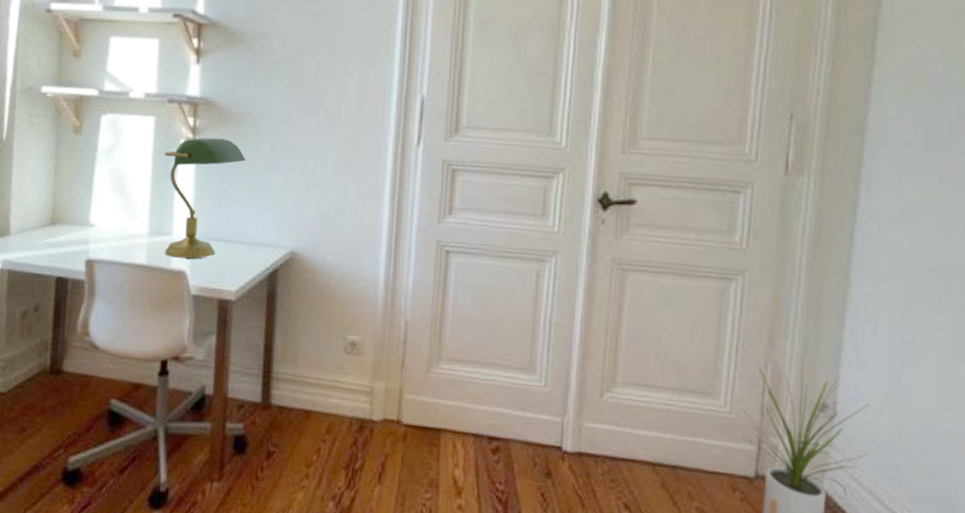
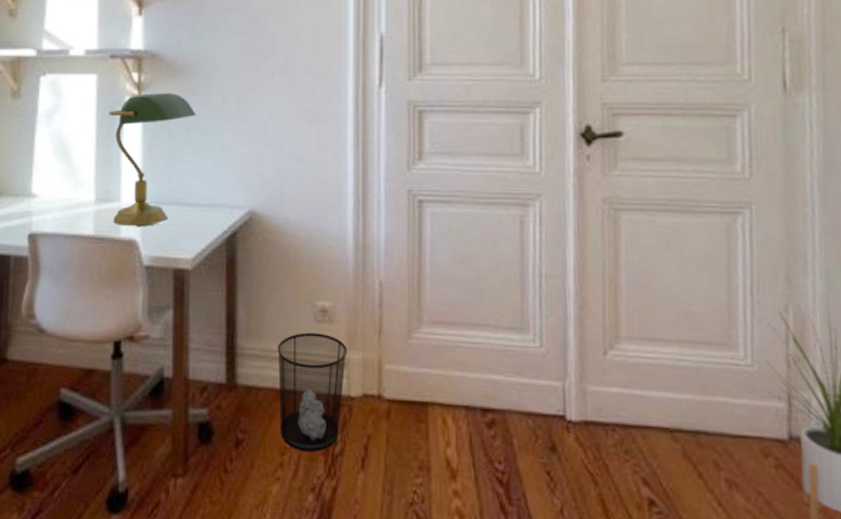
waste bin: none [307,362,373,466] -> present [277,332,348,452]

